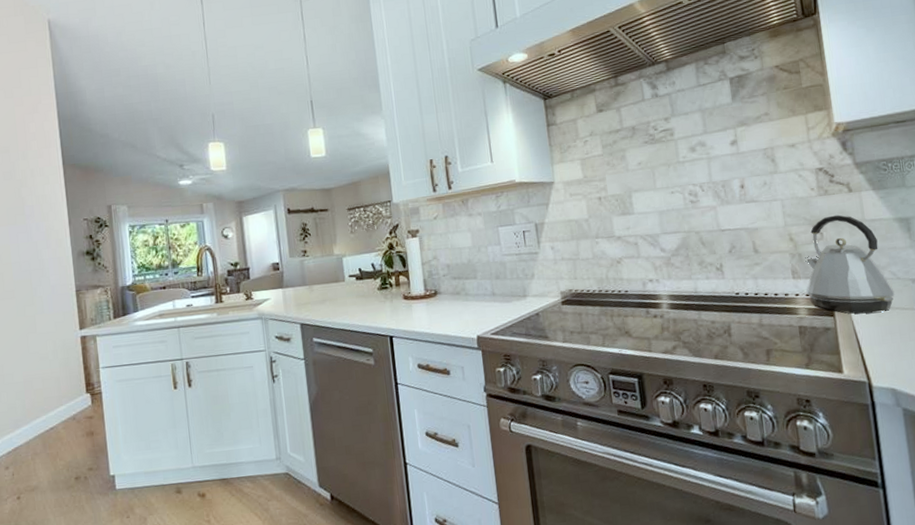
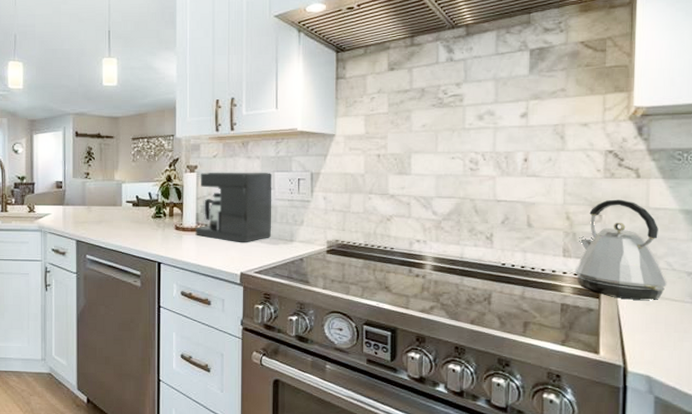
coffee maker: none [422,229,504,305] -> present [195,172,272,242]

